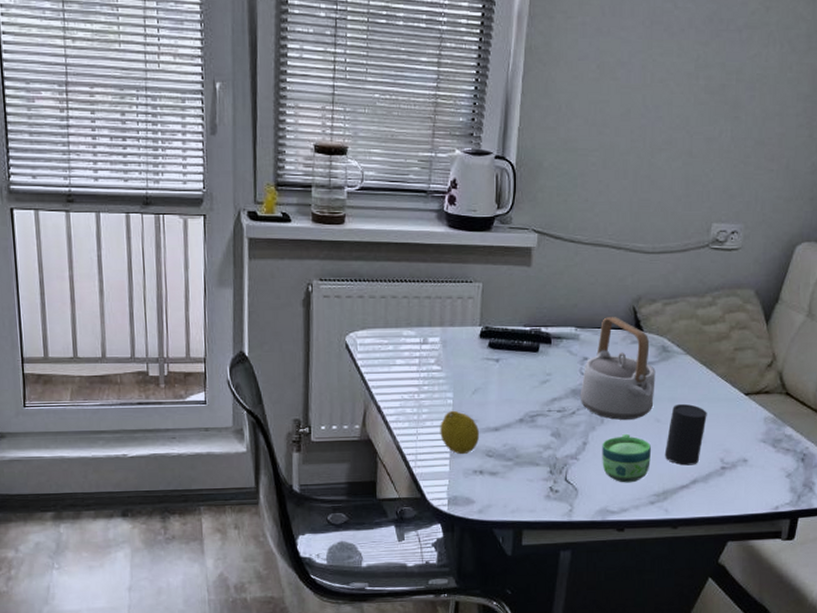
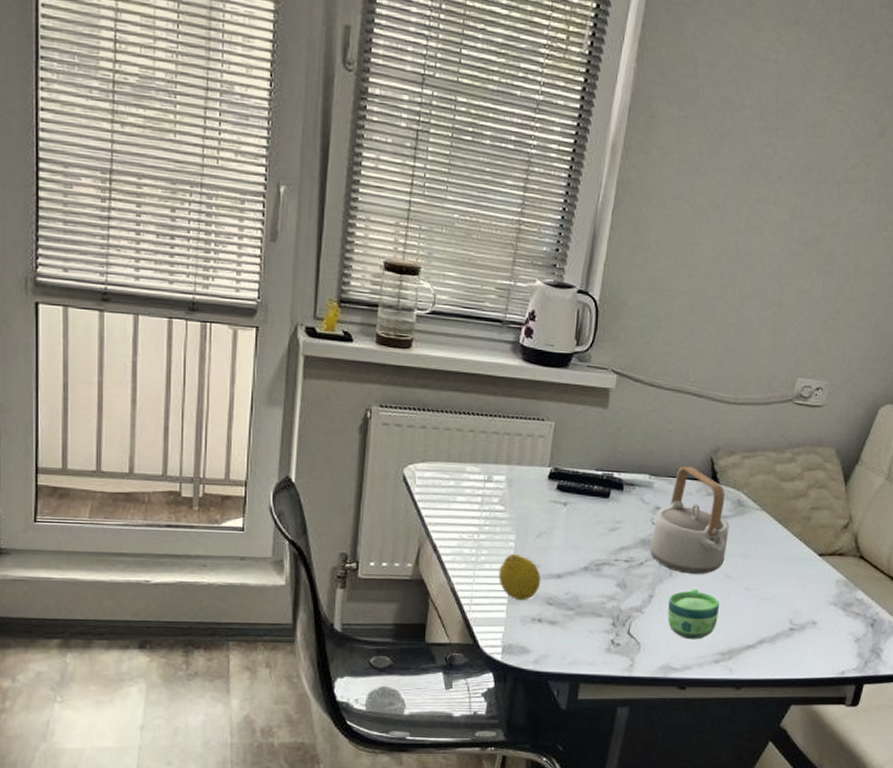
cup: present [664,403,707,466] -> none [732,560,779,625]

